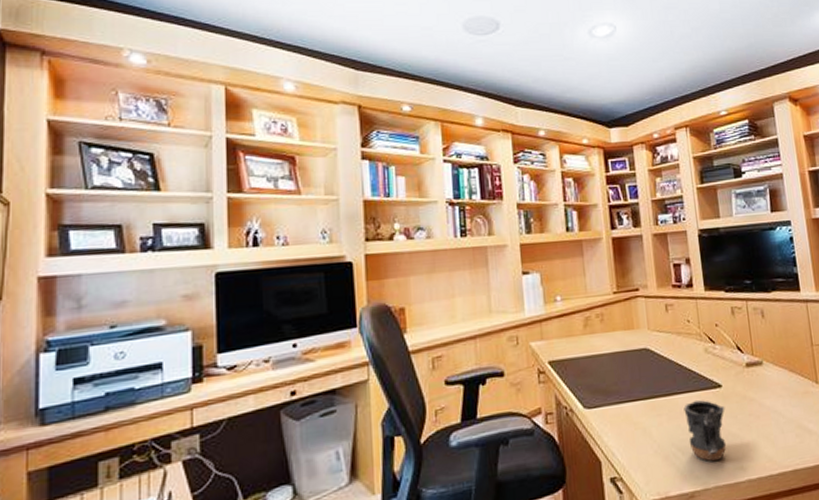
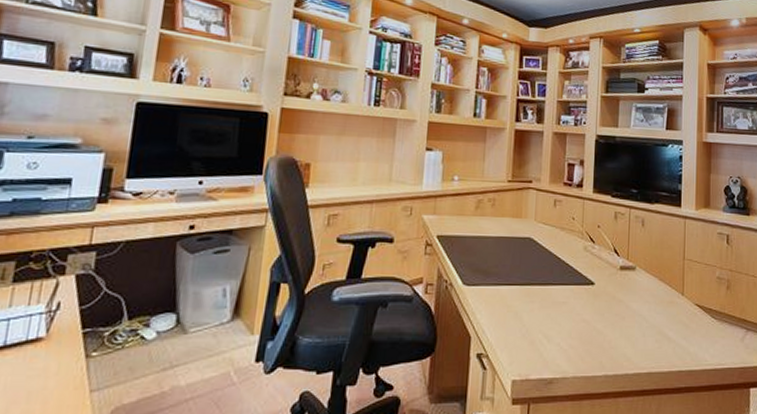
mug: present [684,400,727,462] -> none [555,294,594,353]

